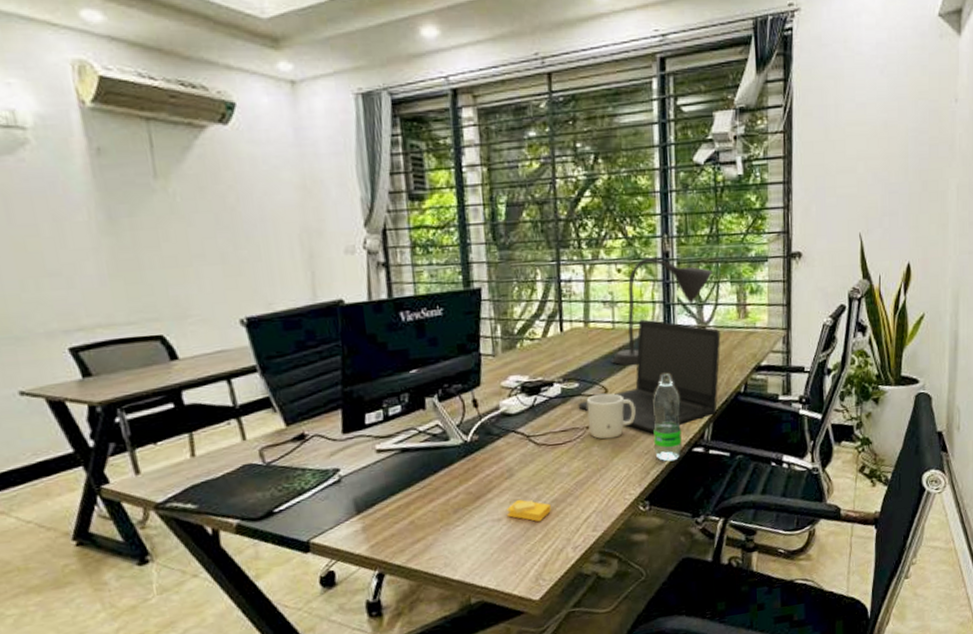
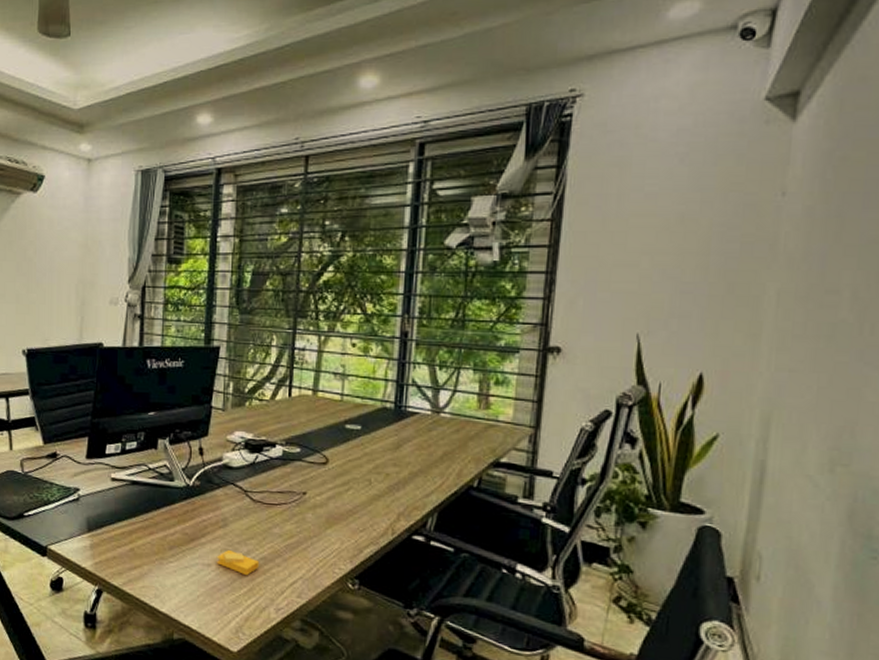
laptop: present [578,319,721,433] -> none [297,396,457,511]
mug: present [586,393,636,440] -> none [305,462,355,509]
desk lamp: present [610,257,714,366] -> none [335,335,455,441]
bottle: present [653,372,682,462] -> none [371,452,405,545]

